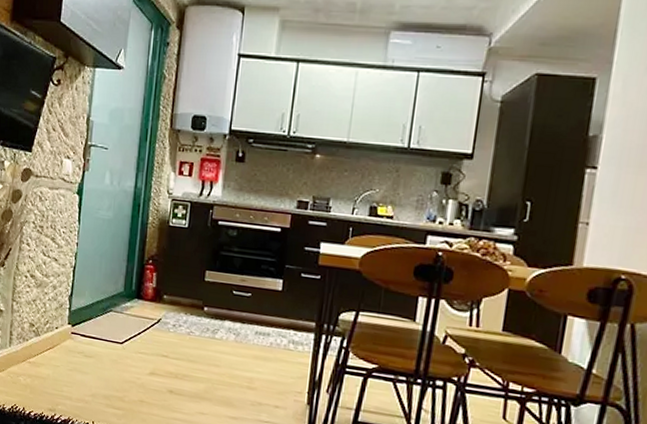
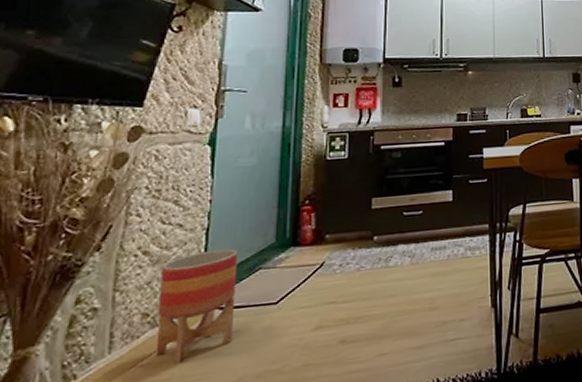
planter: none [38,285,96,369] -> present [156,249,238,365]

